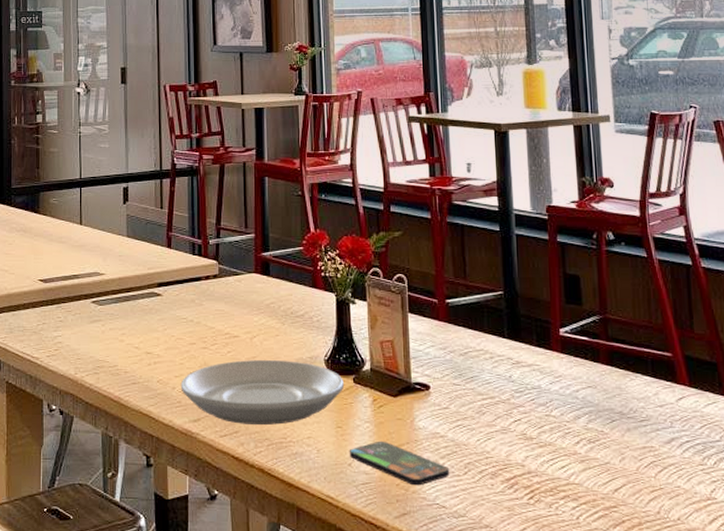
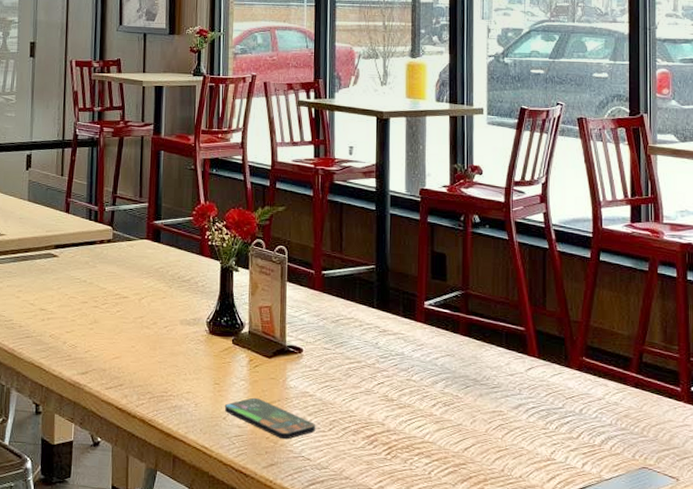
plate: present [180,360,345,426] -> none [71,319,224,380]

